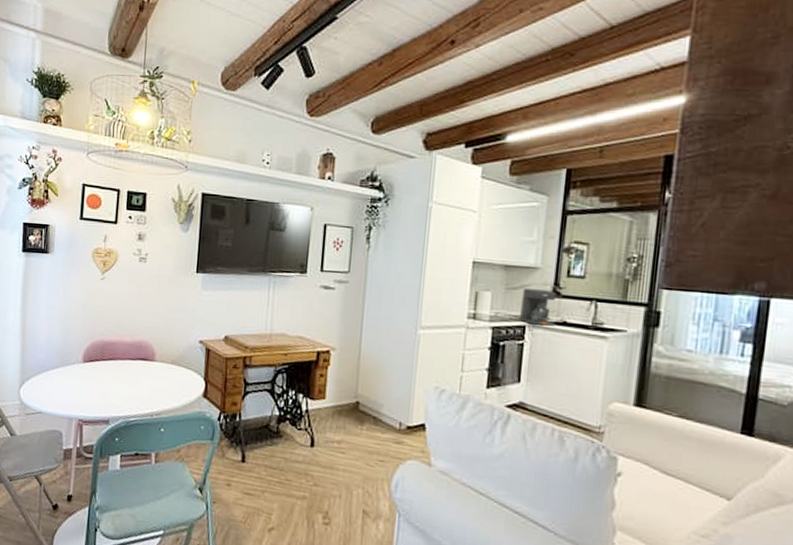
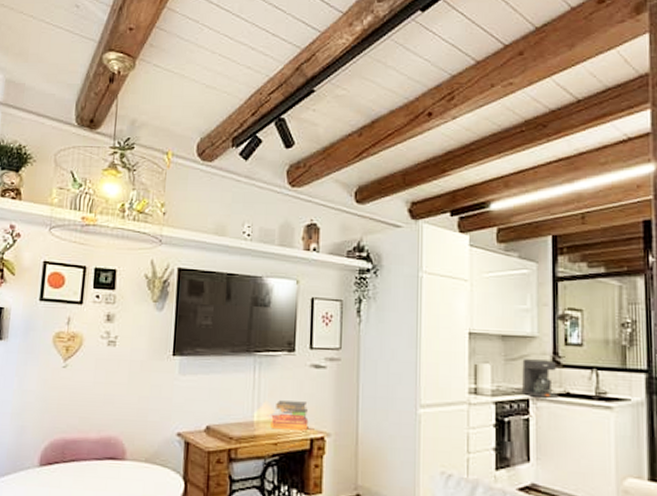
books: none [282,316,316,345] -> present [270,400,309,431]

